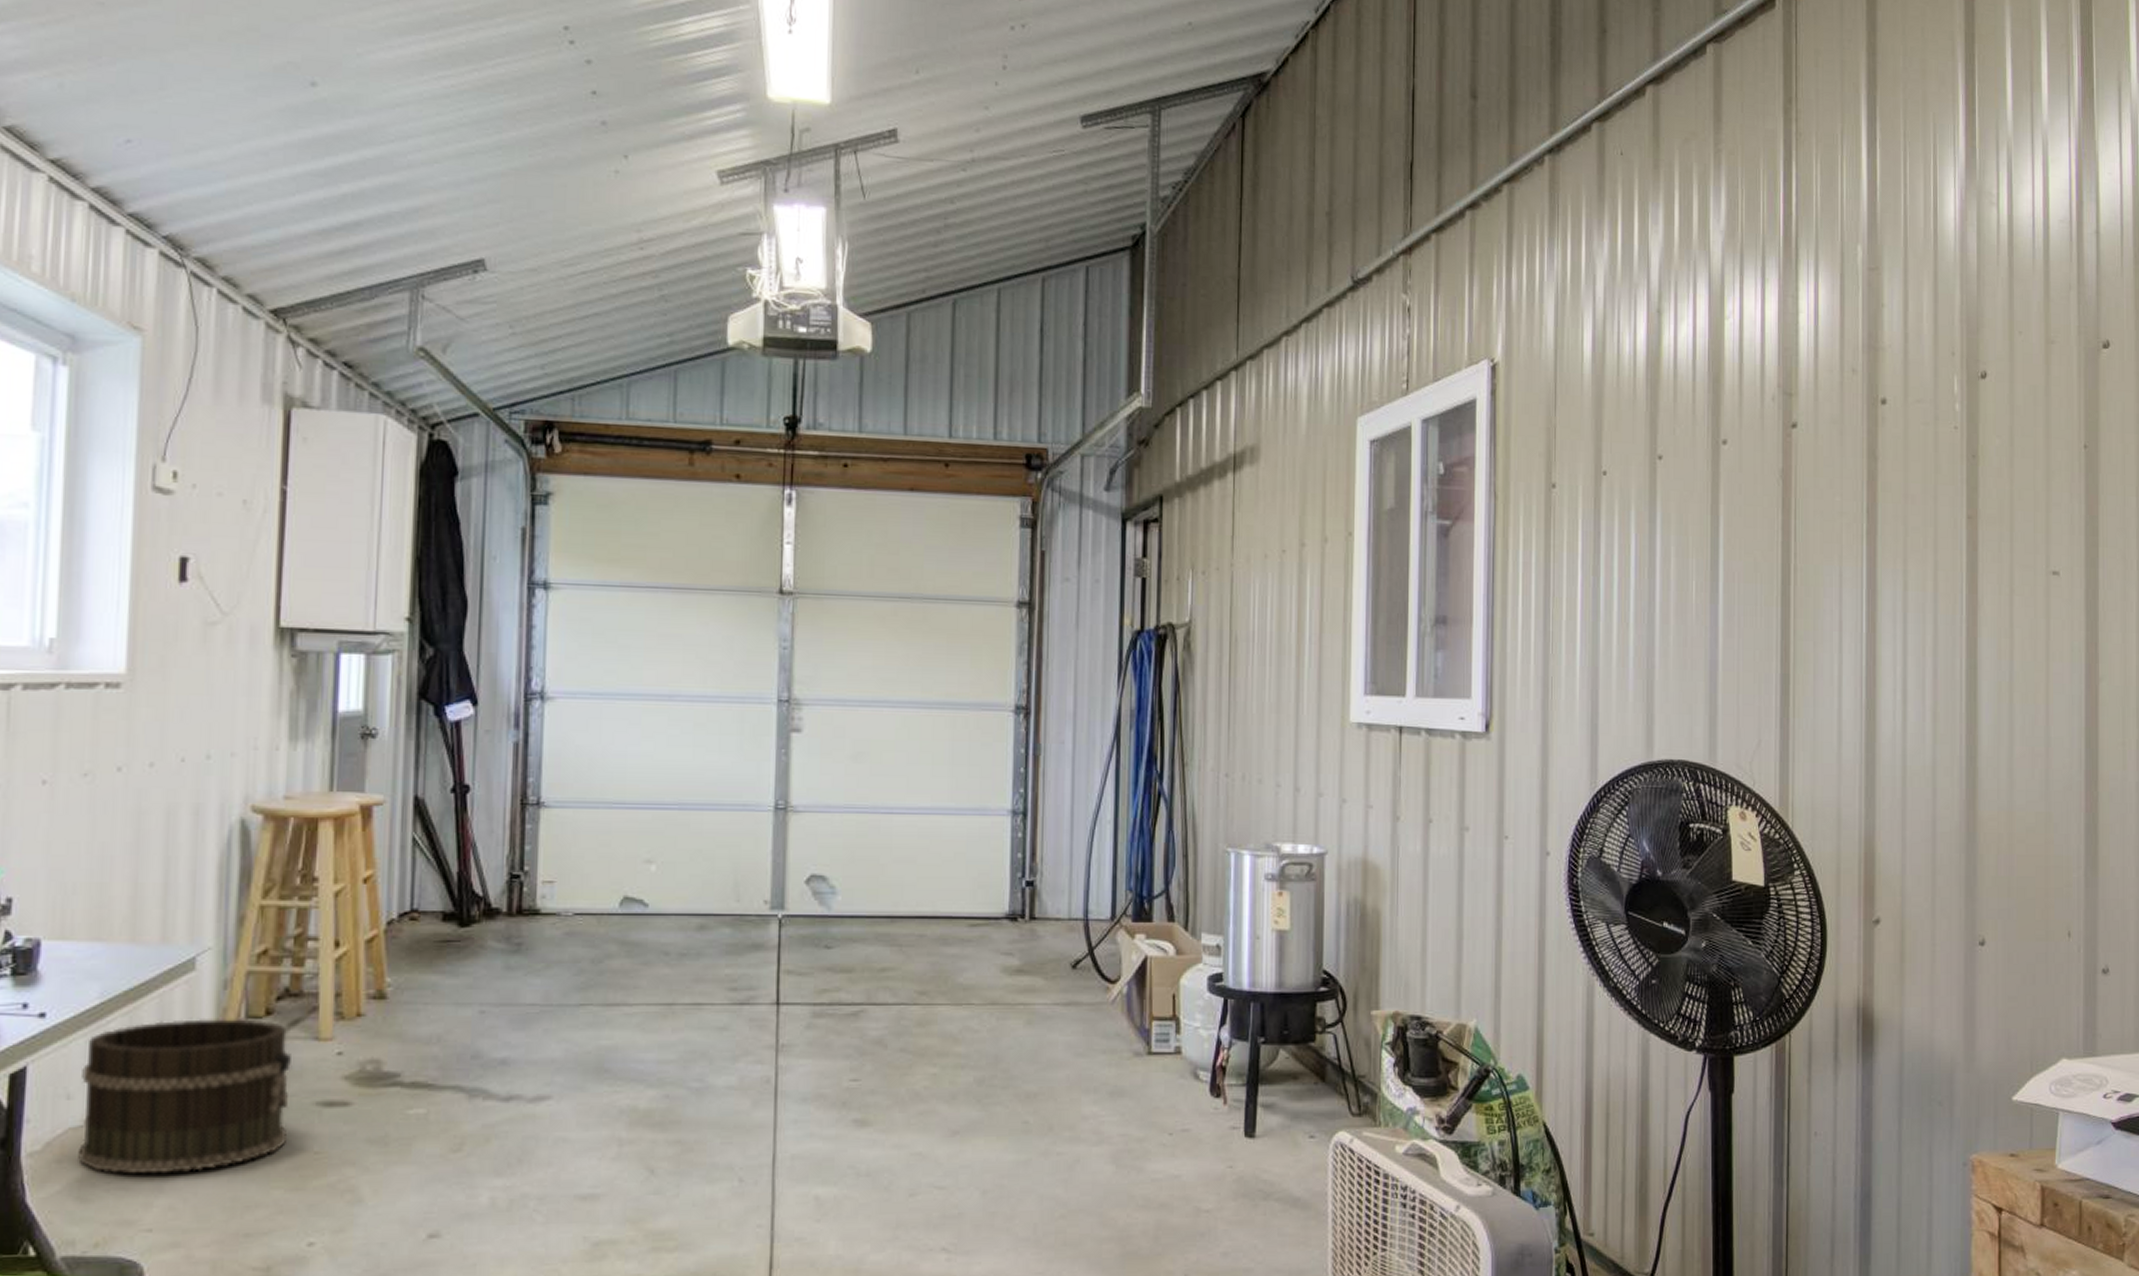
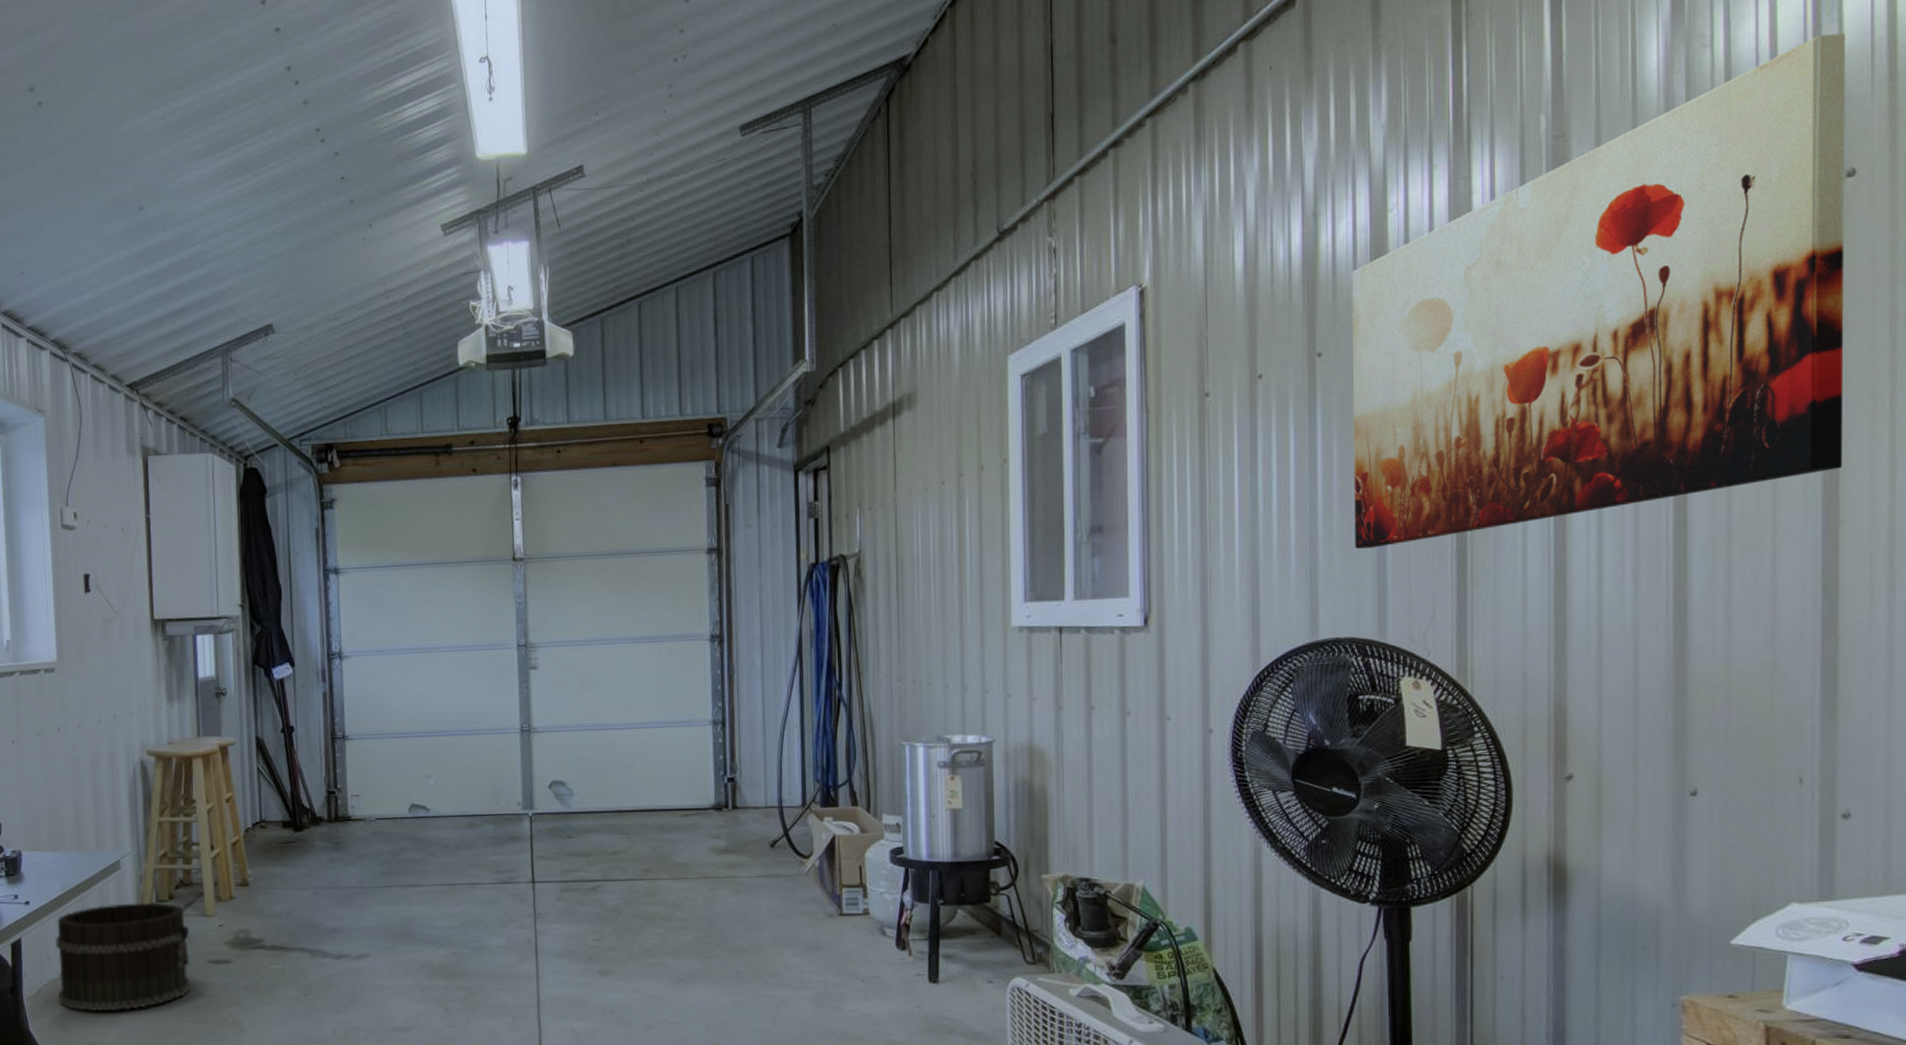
wall art: none [1689,211,2102,667] -> present [1352,33,1845,549]

